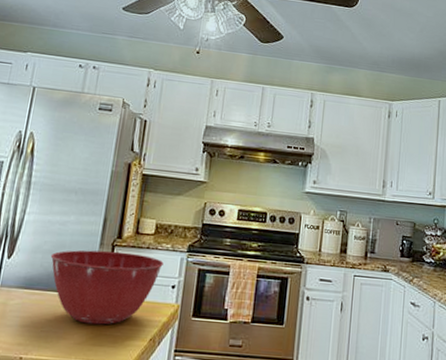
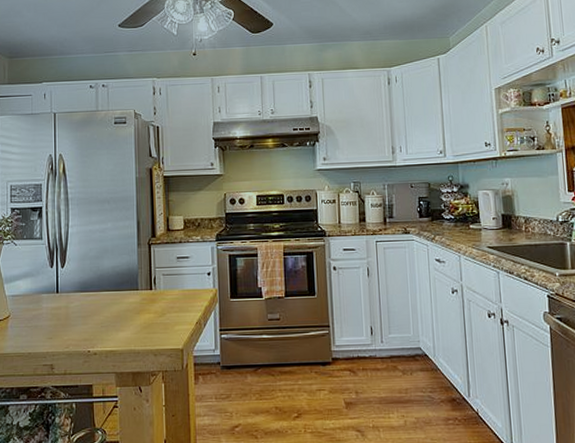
mixing bowl: present [50,250,164,325] -> none [97,249,196,316]

